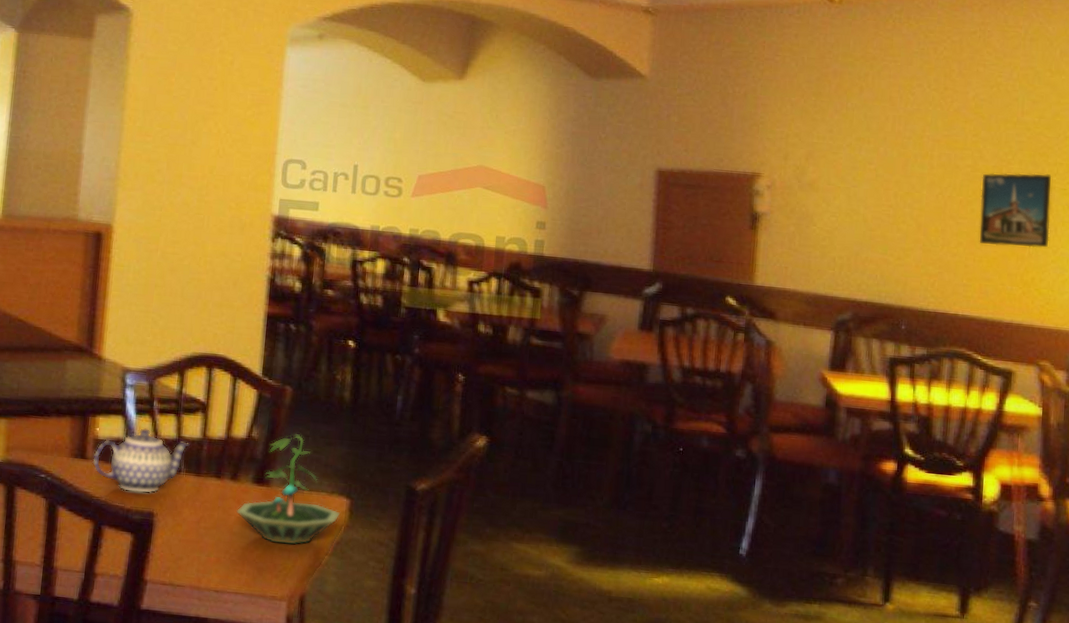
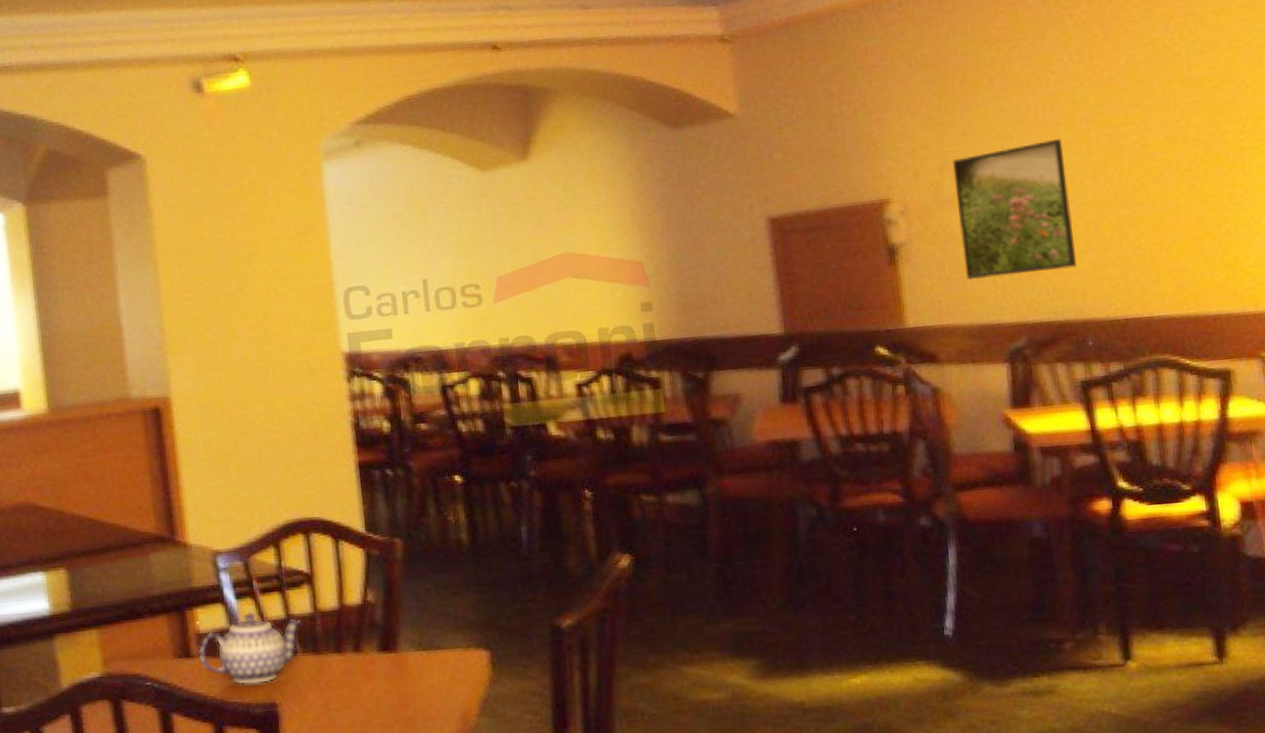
terrarium: present [237,434,340,545] -> none [367,589,482,713]
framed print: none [811,149,909,261] -> present [952,138,1077,280]
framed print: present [979,173,1052,248] -> none [1153,133,1248,229]

